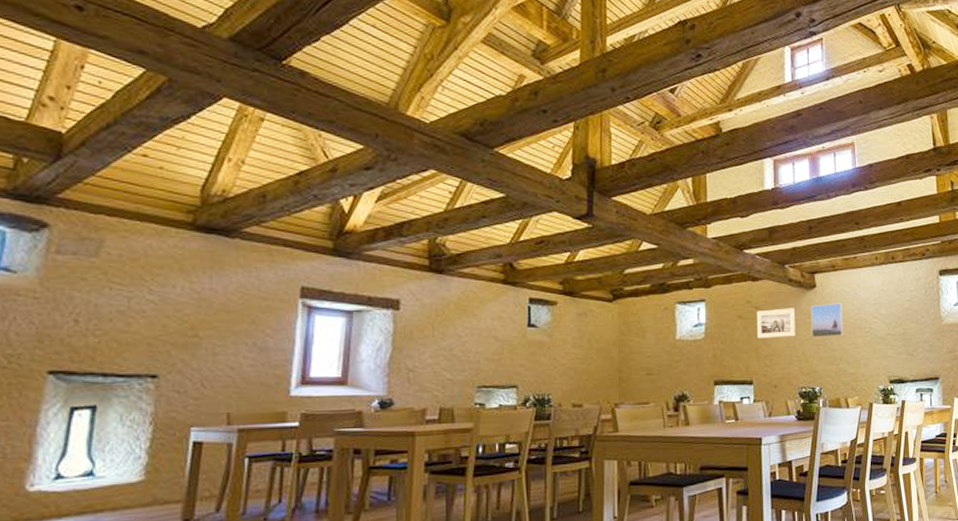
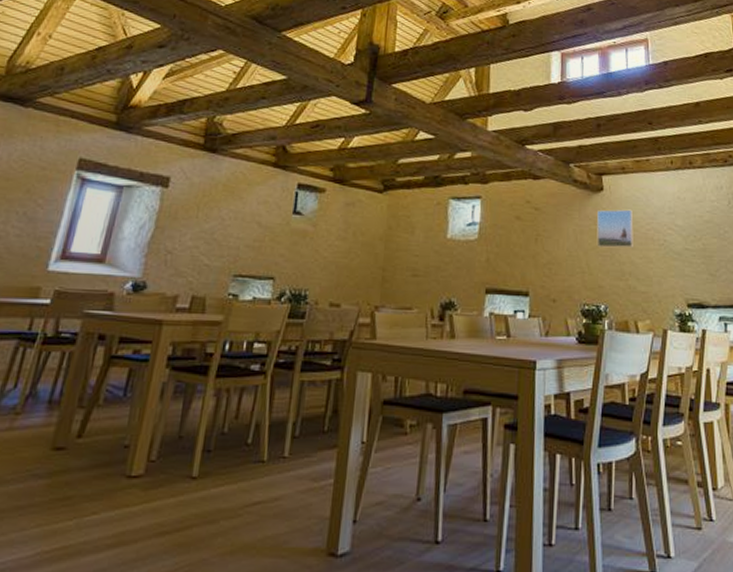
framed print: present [756,308,796,338] -> none [535,211,580,245]

